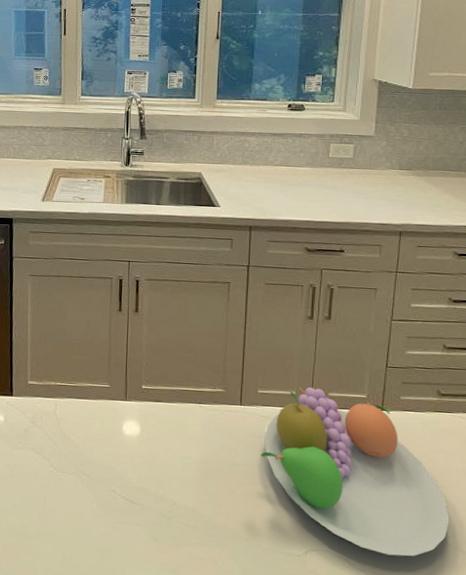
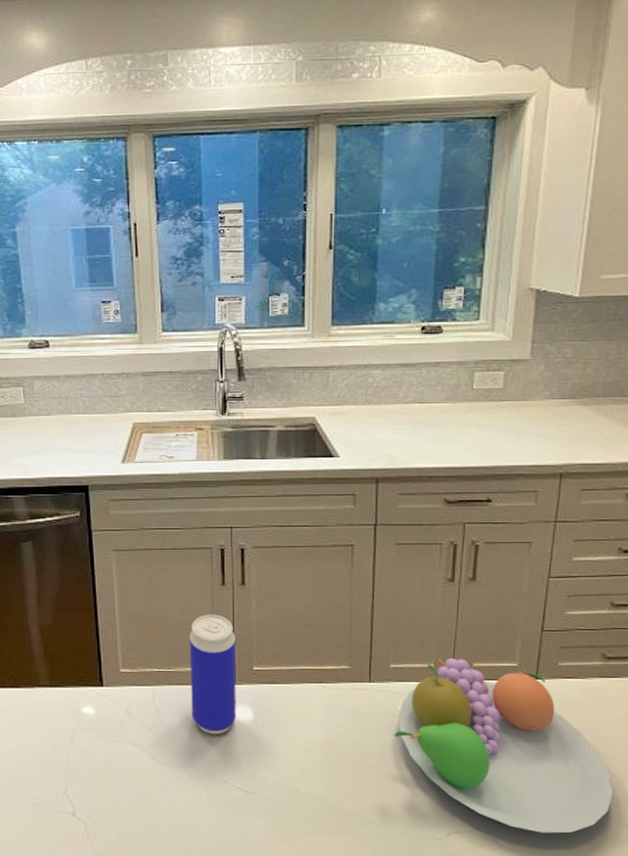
beverage can: none [87,336,128,446] -> present [189,614,236,734]

